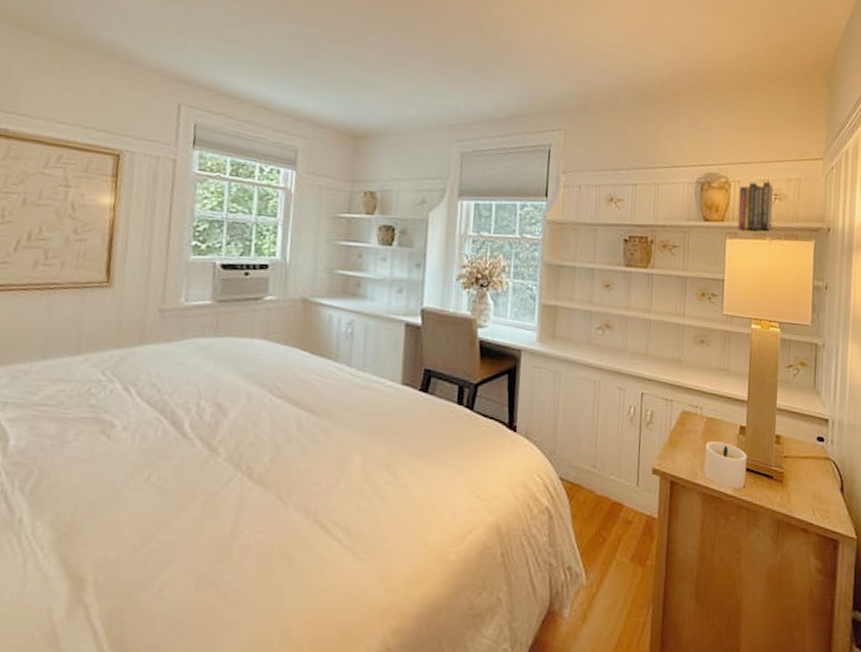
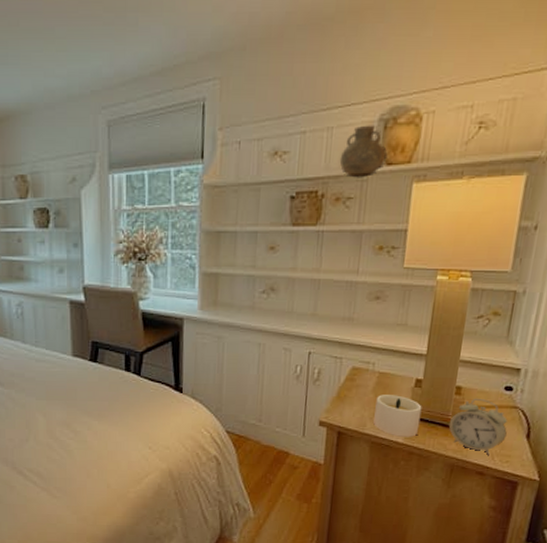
ceramic vessel: none [665,185,704,230] -> present [339,125,386,178]
books: present [738,181,773,233] -> none [428,107,478,172]
alarm clock: none [772,448,823,510] -> present [448,398,508,455]

